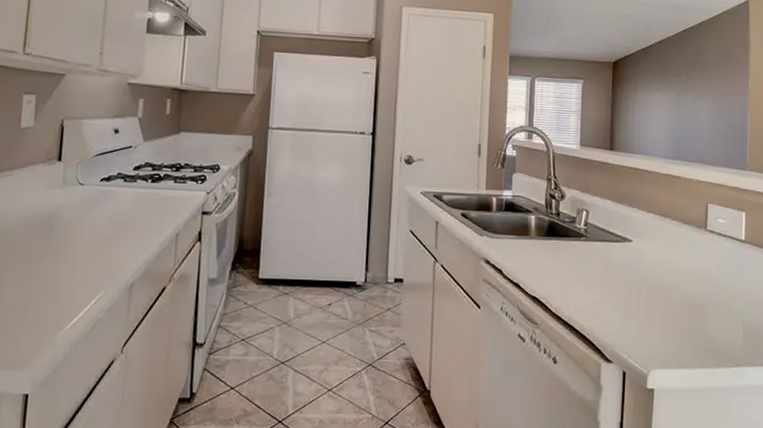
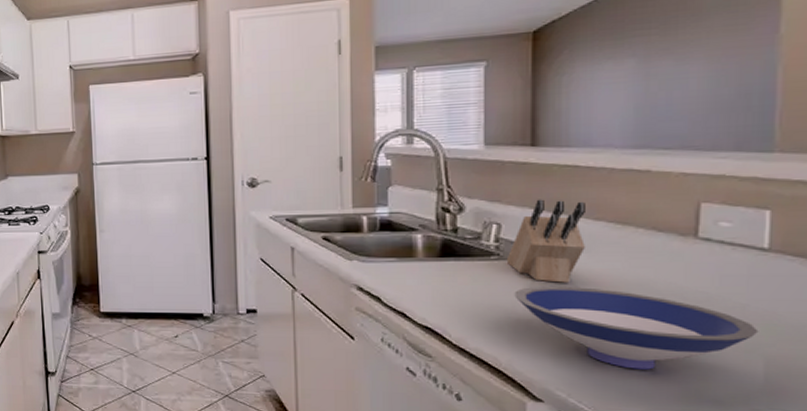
knife block: none [591,193,642,262] -> present [506,199,585,283]
bowl: none [596,263,740,334] -> present [514,286,759,370]

